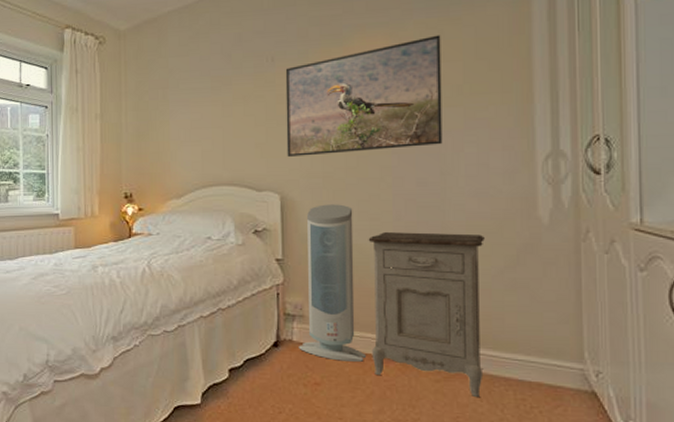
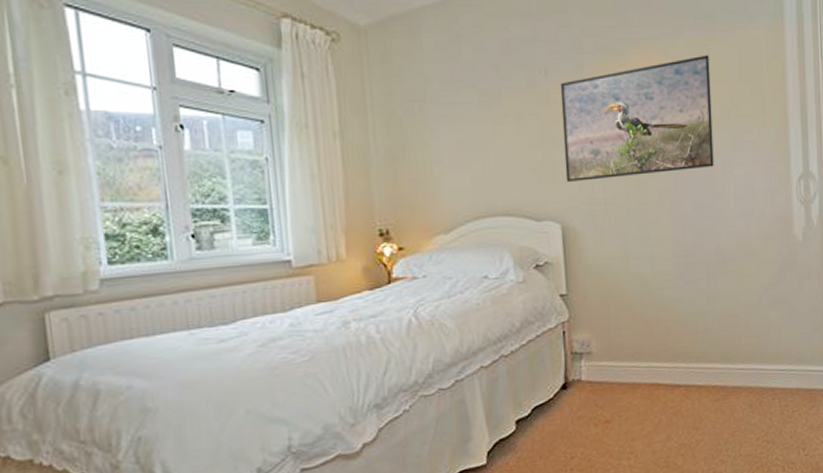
air purifier: present [298,204,367,362] -> none [587,231,654,395]
nightstand: present [368,232,485,398] -> none [650,254,754,411]

